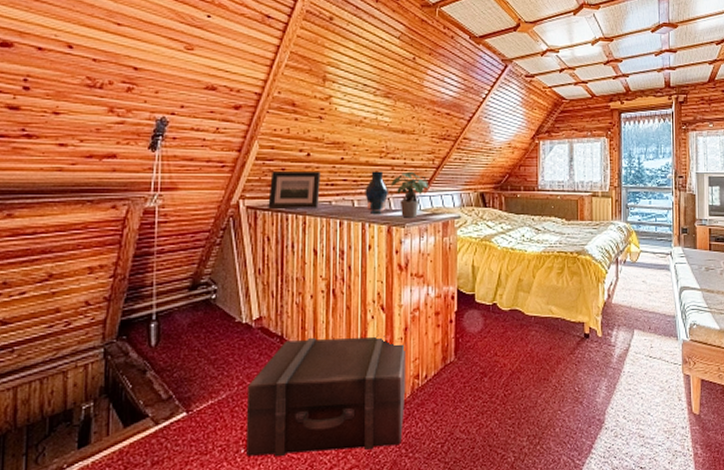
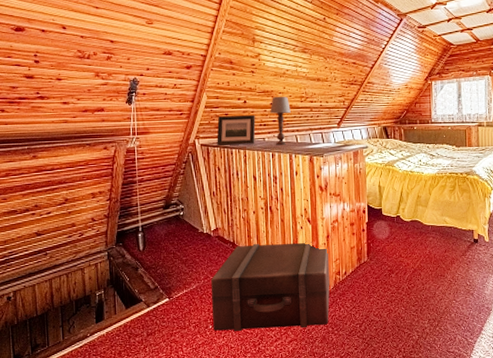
table lamp: none [340,149,367,211] -> present [270,96,291,145]
vase: present [365,171,388,214] -> none [290,112,309,147]
potted plant: present [391,171,430,218] -> none [311,112,342,149]

